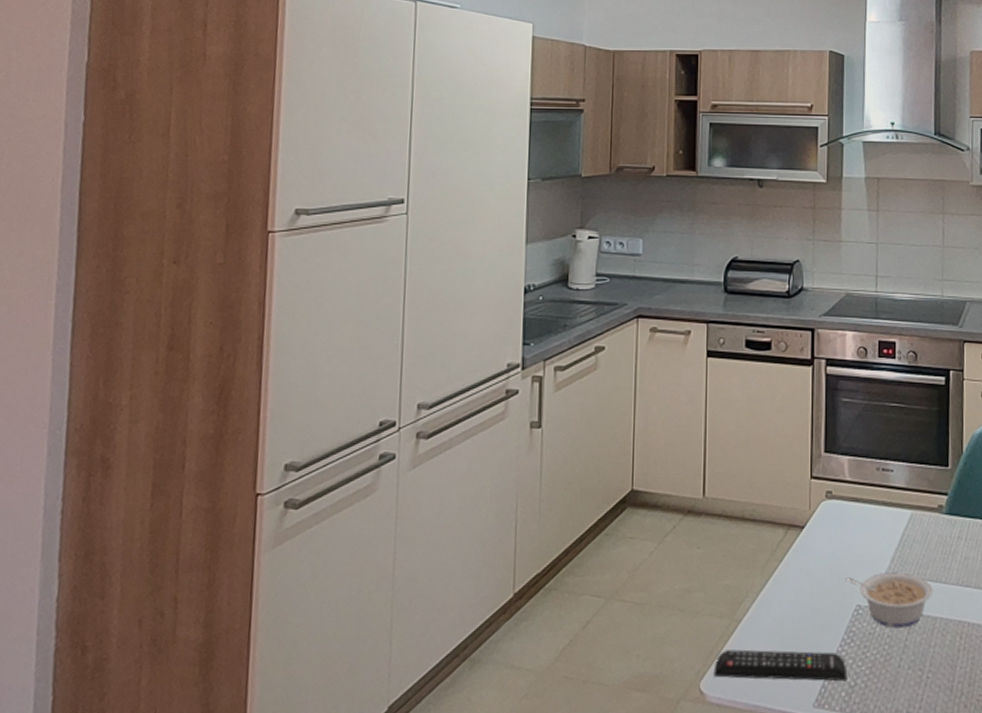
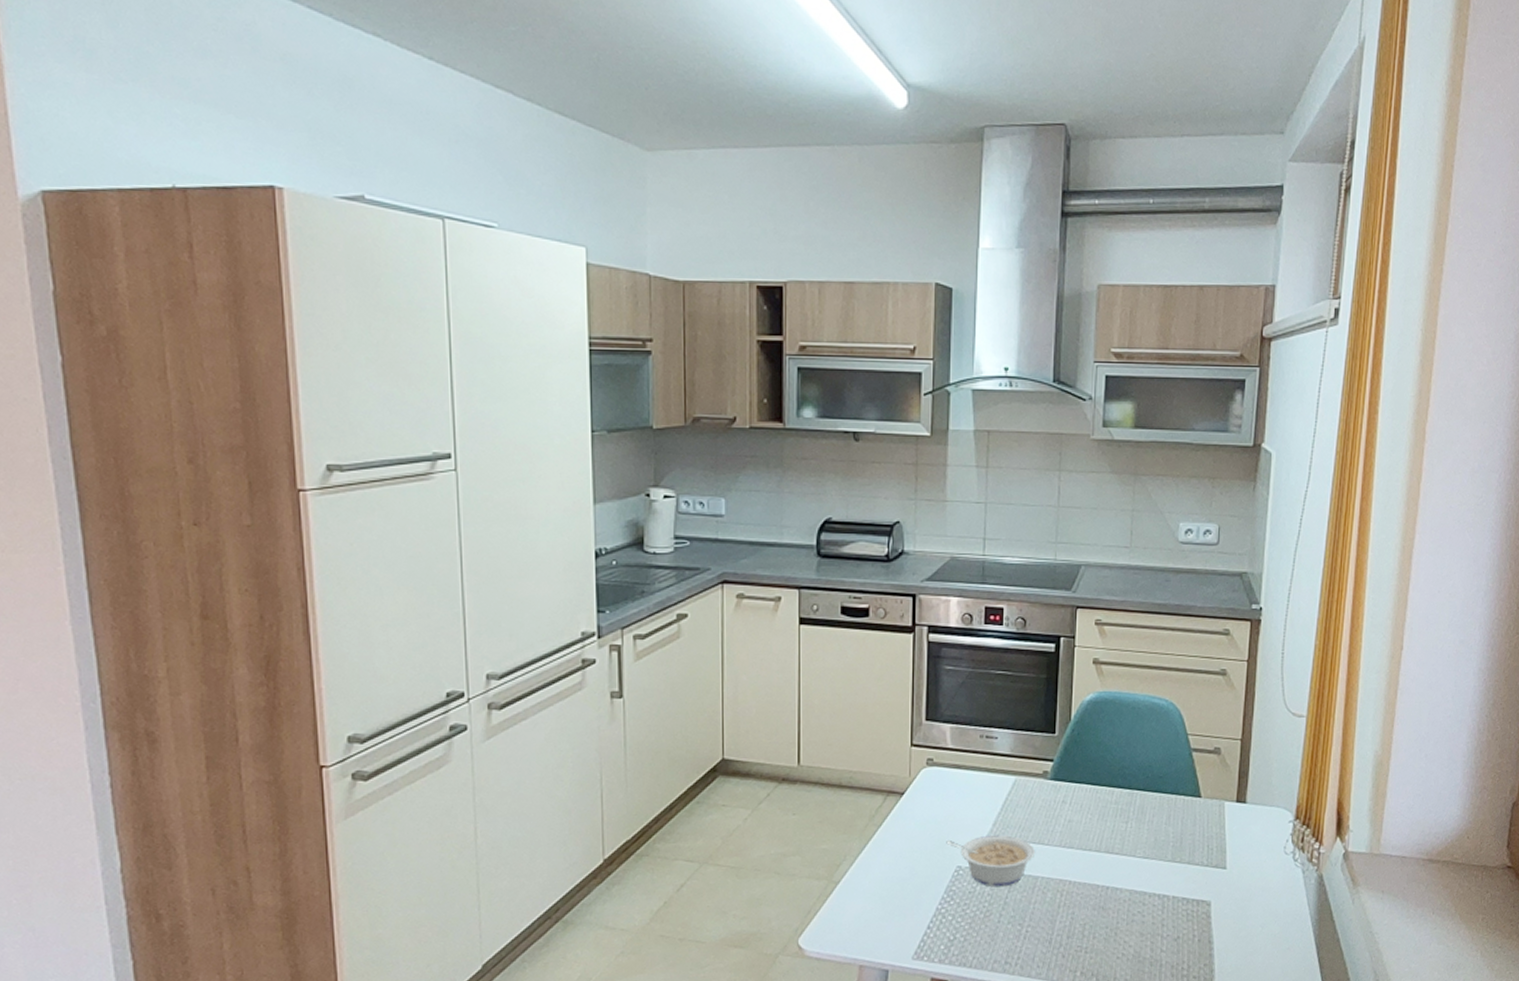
remote control: present [713,649,848,682] -> none [812,908,947,936]

